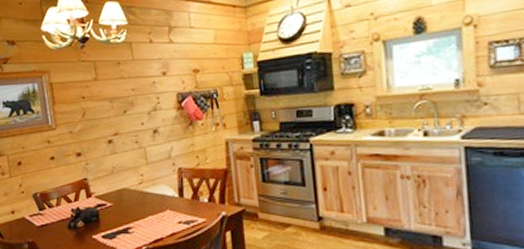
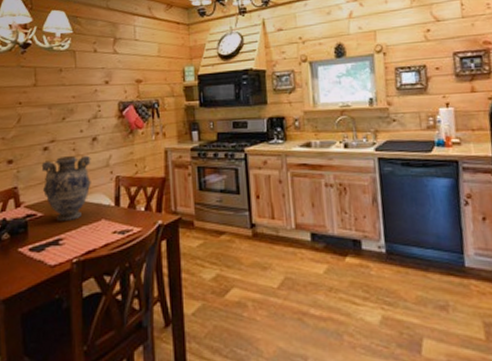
vase: none [107,147,155,211] -> present [41,155,91,221]

